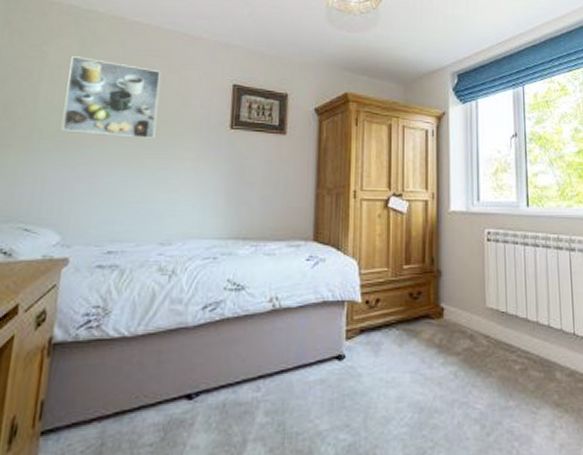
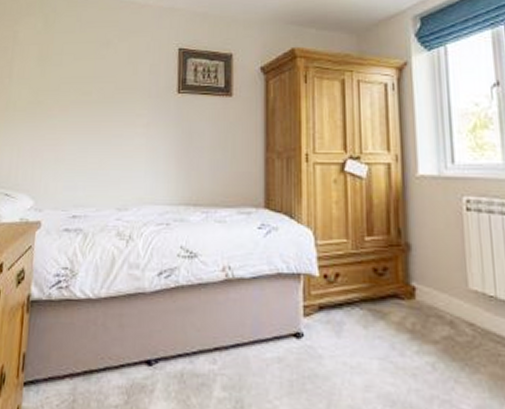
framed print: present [61,56,160,140] -> none [31,33,112,108]

